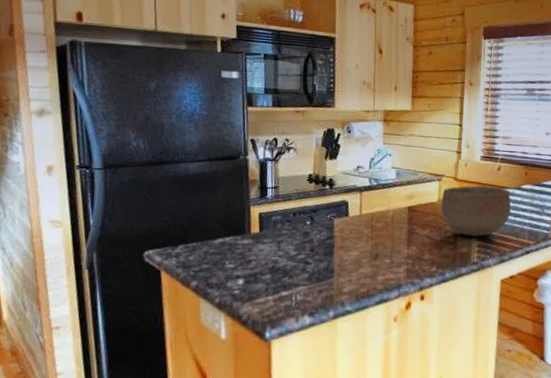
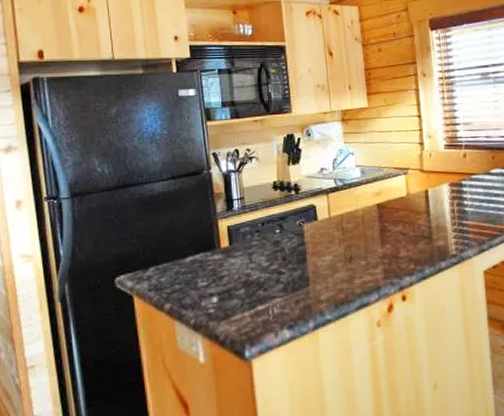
bowl: present [440,185,512,237] -> none [409,174,484,228]

